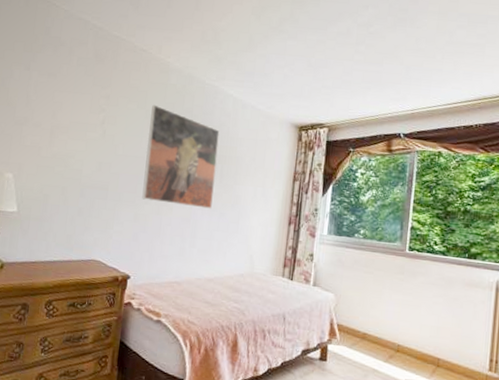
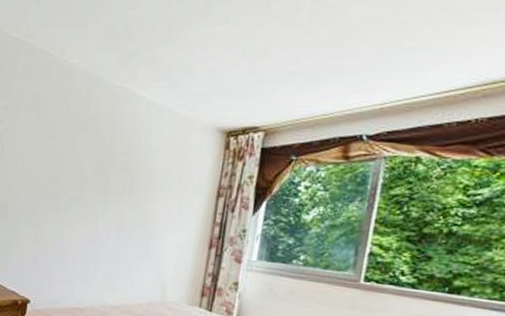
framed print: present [142,104,220,209] -> none [42,113,130,230]

